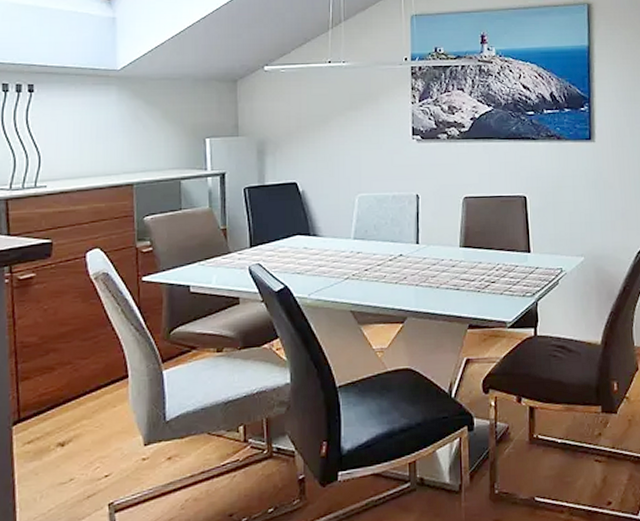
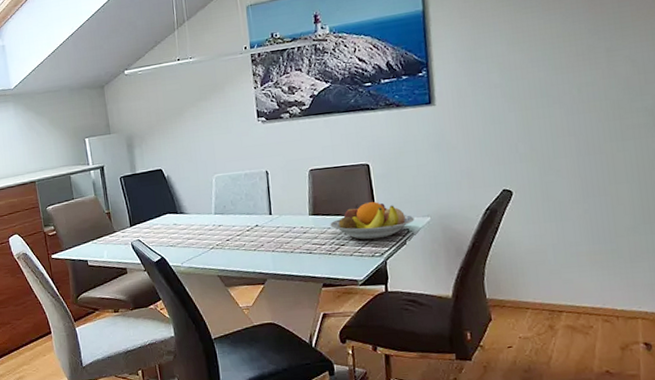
fruit bowl: none [481,236,568,278] -> present [330,201,415,240]

